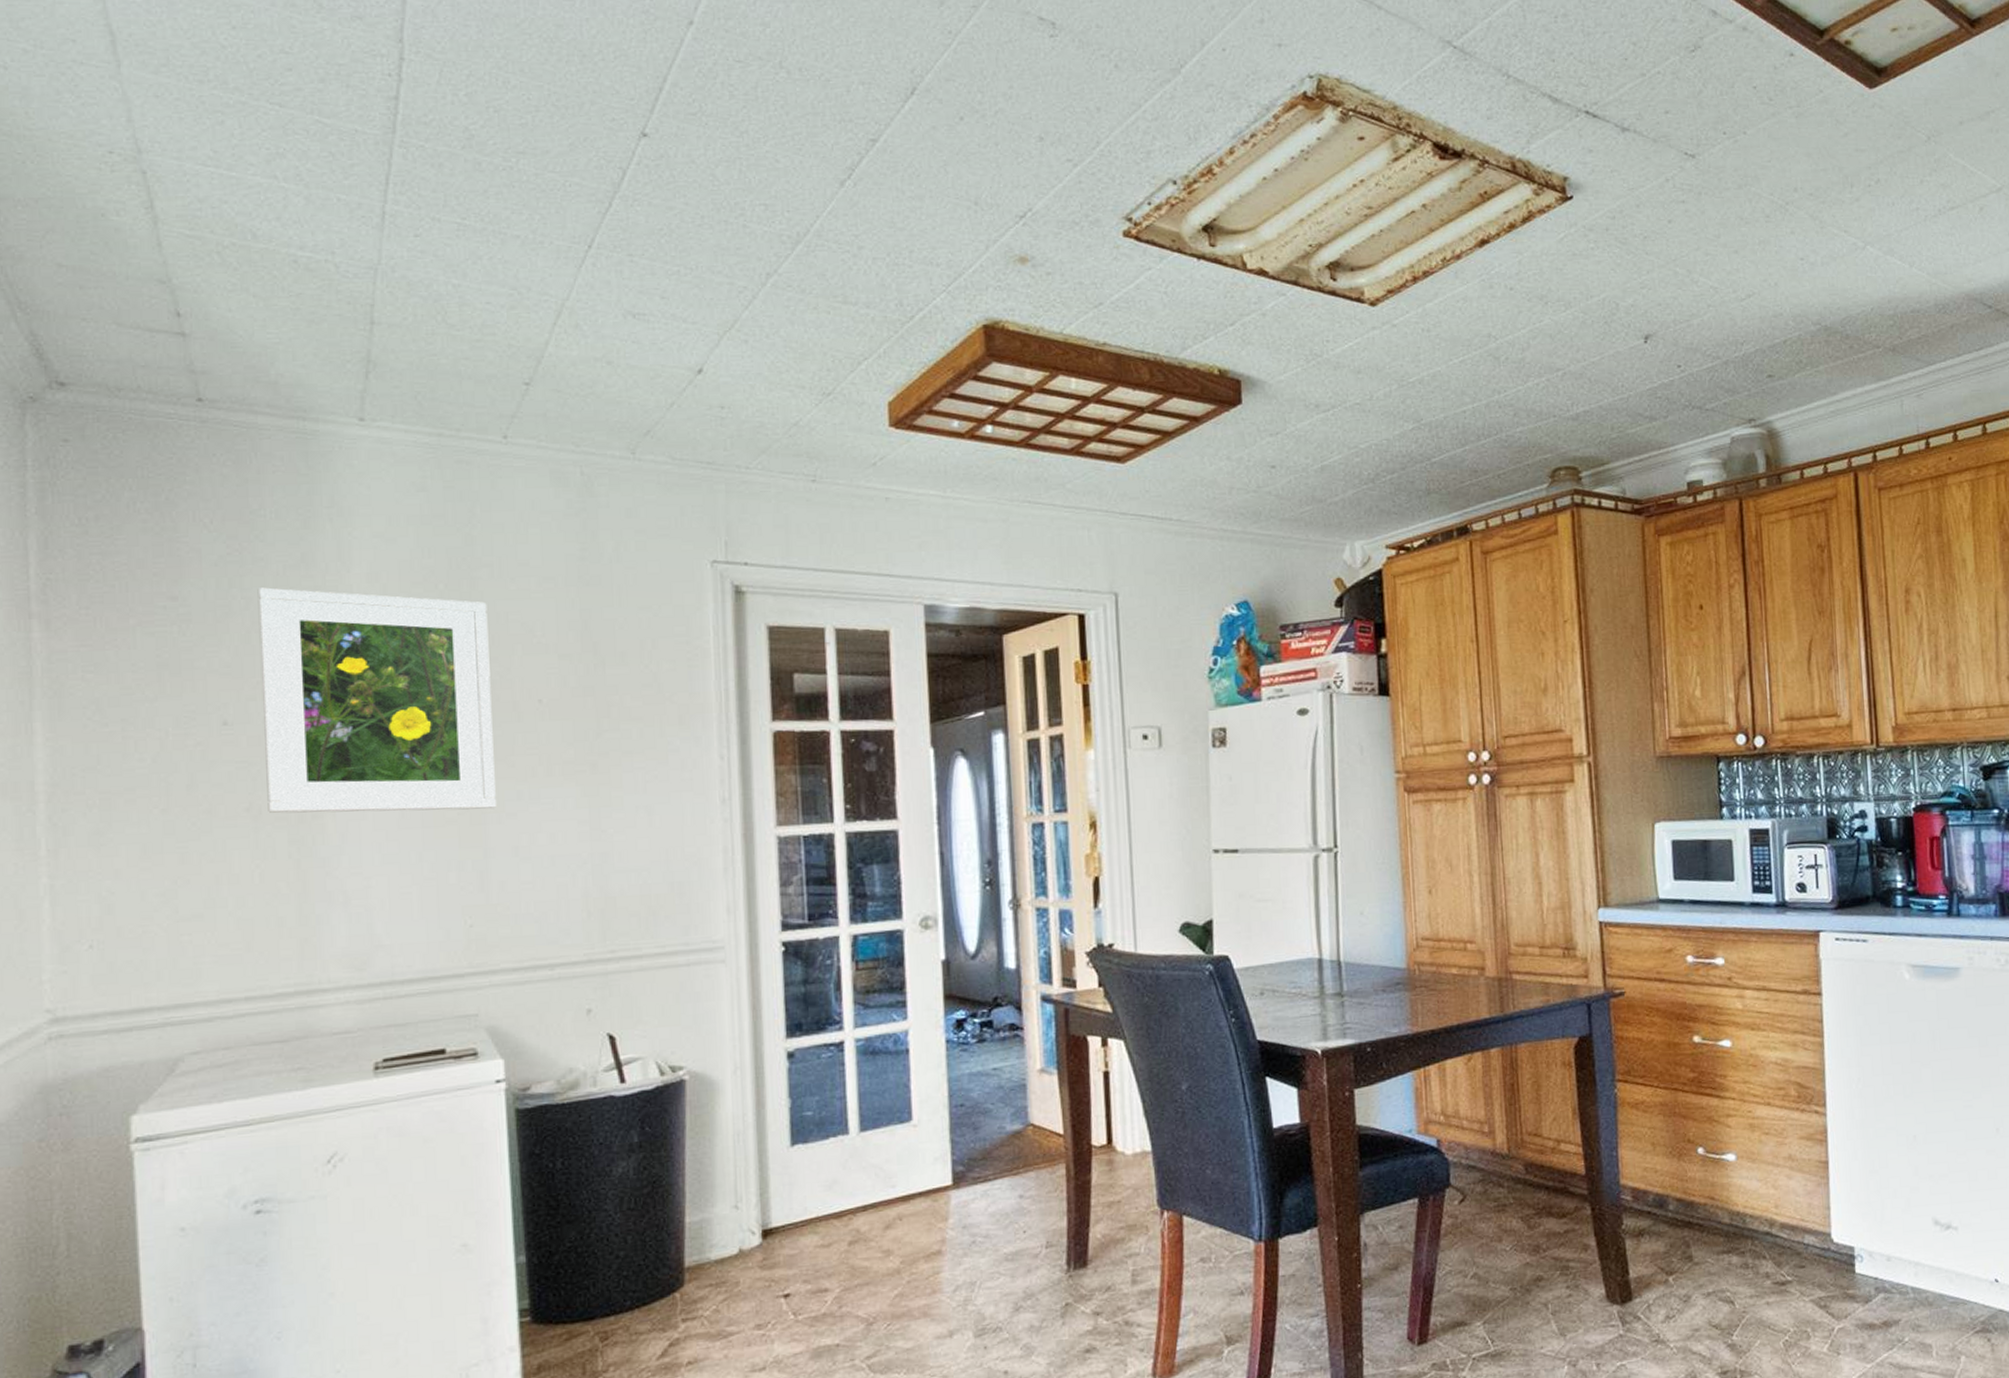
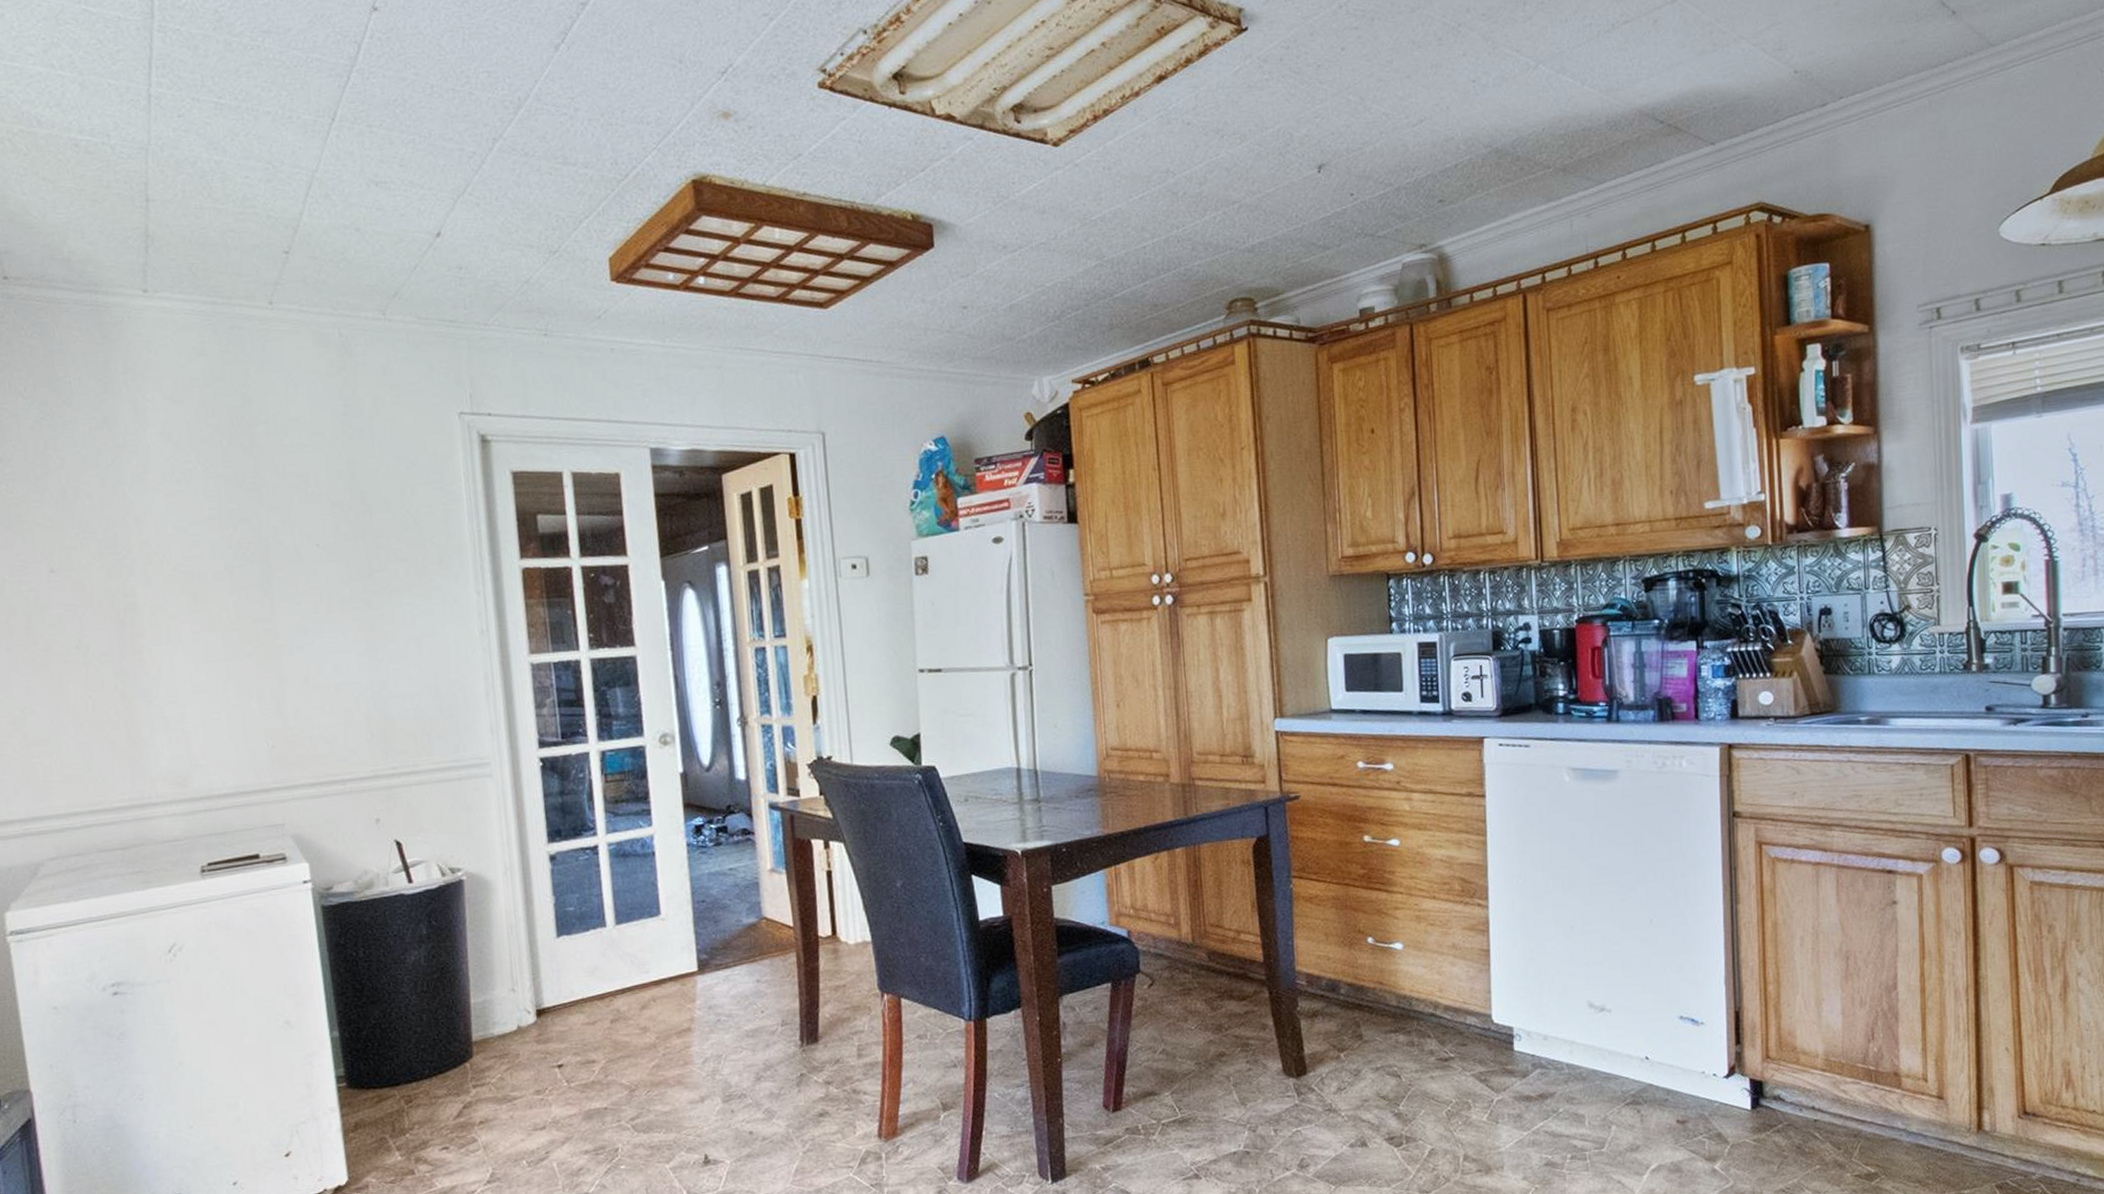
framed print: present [257,587,496,813] -> none [69,448,287,650]

